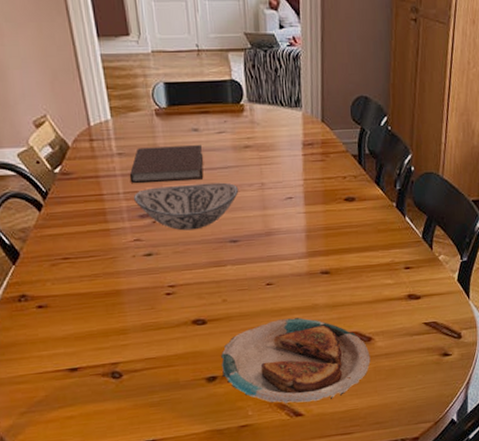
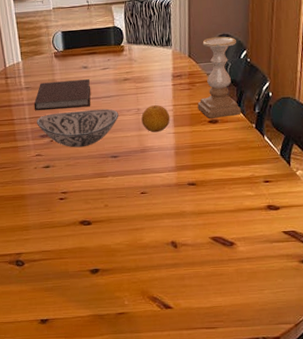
plate: present [221,317,371,404] -> none [103,222,233,297]
fruit: none [266,179,301,212] -> present [141,105,170,133]
candle holder: none [332,98,381,196] -> present [197,36,241,118]

